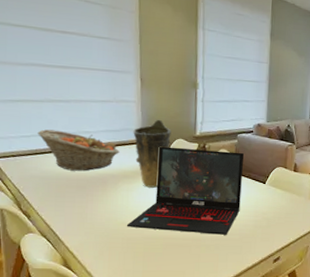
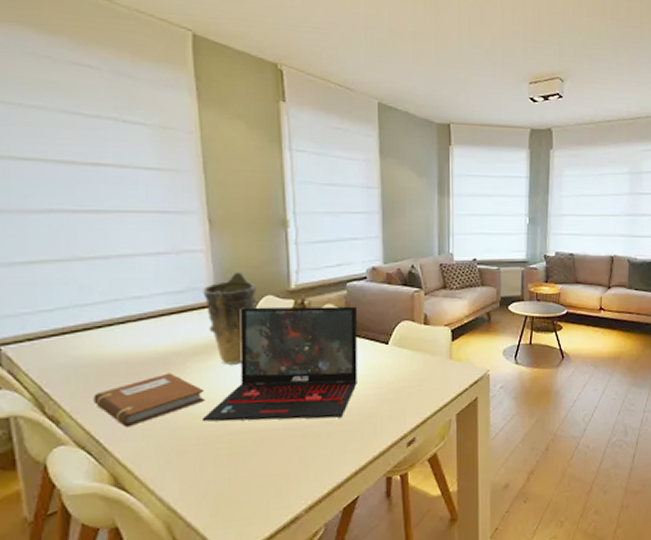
fruit basket: present [37,129,120,171] -> none [64,298,185,353]
notebook: none [53,189,130,226] -> present [93,372,204,428]

